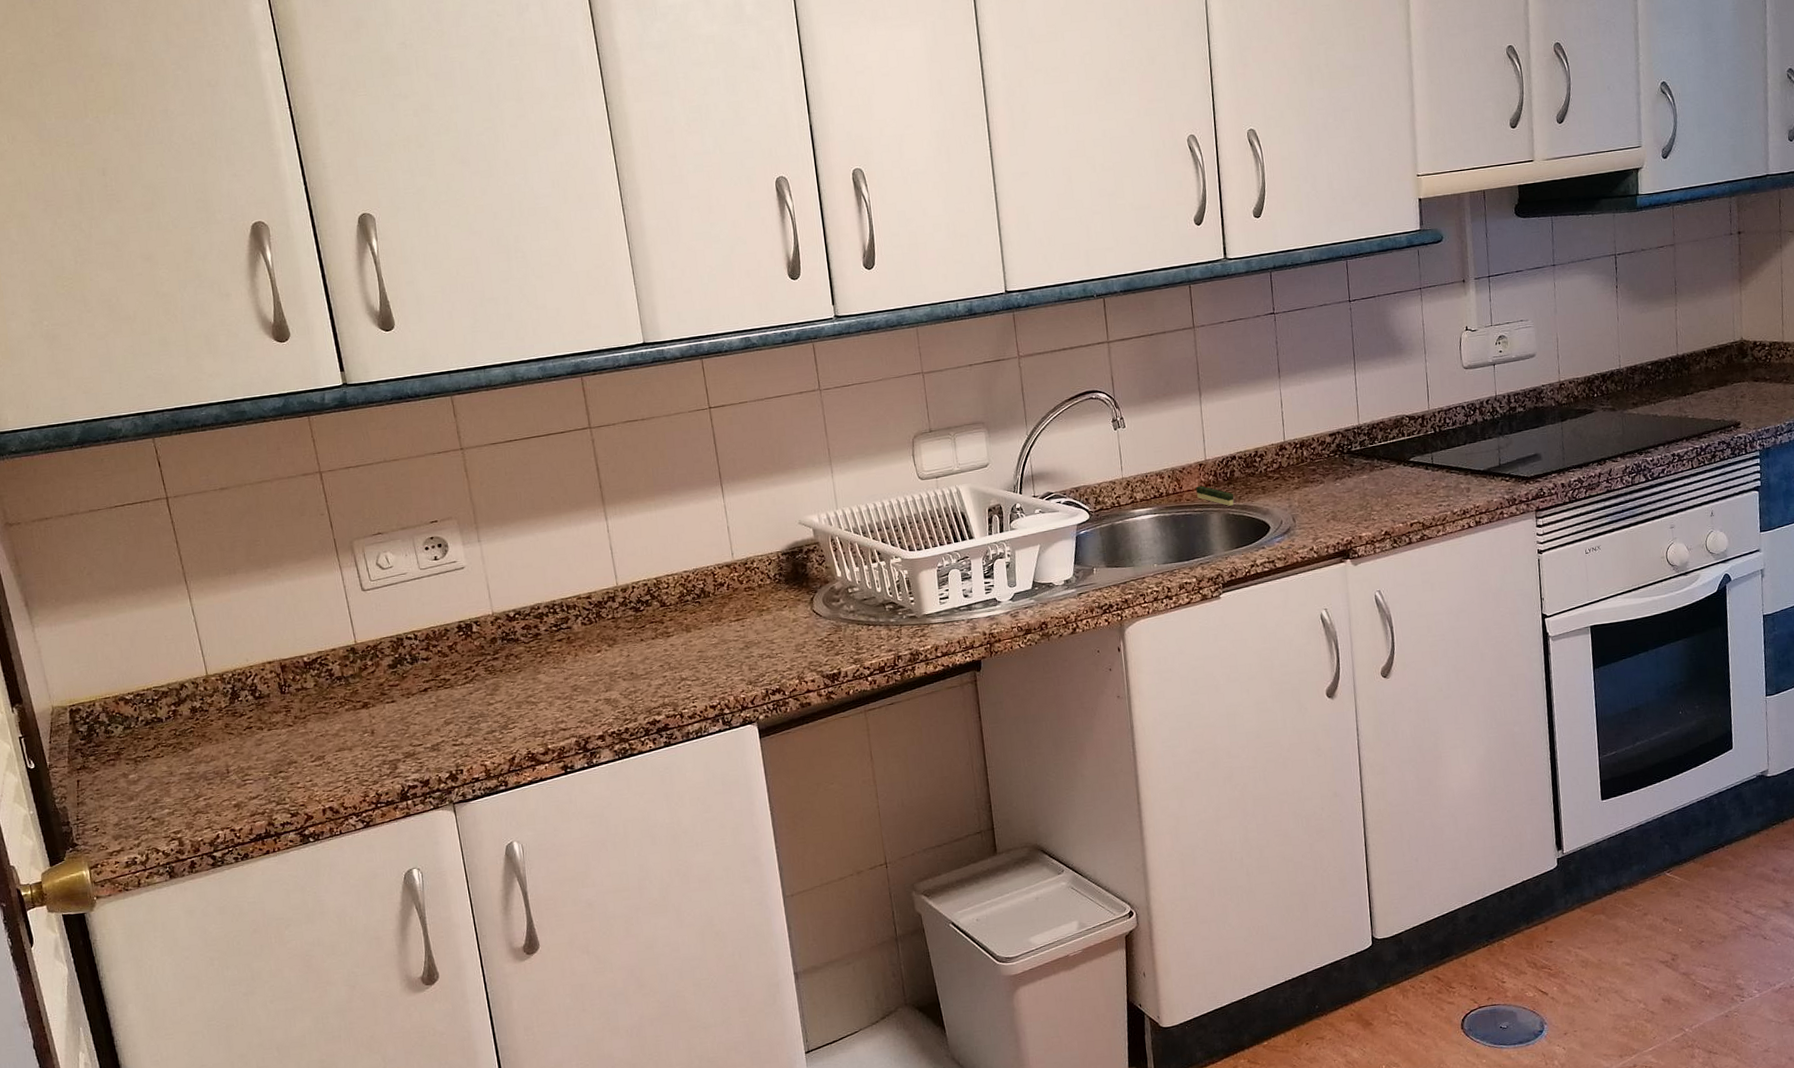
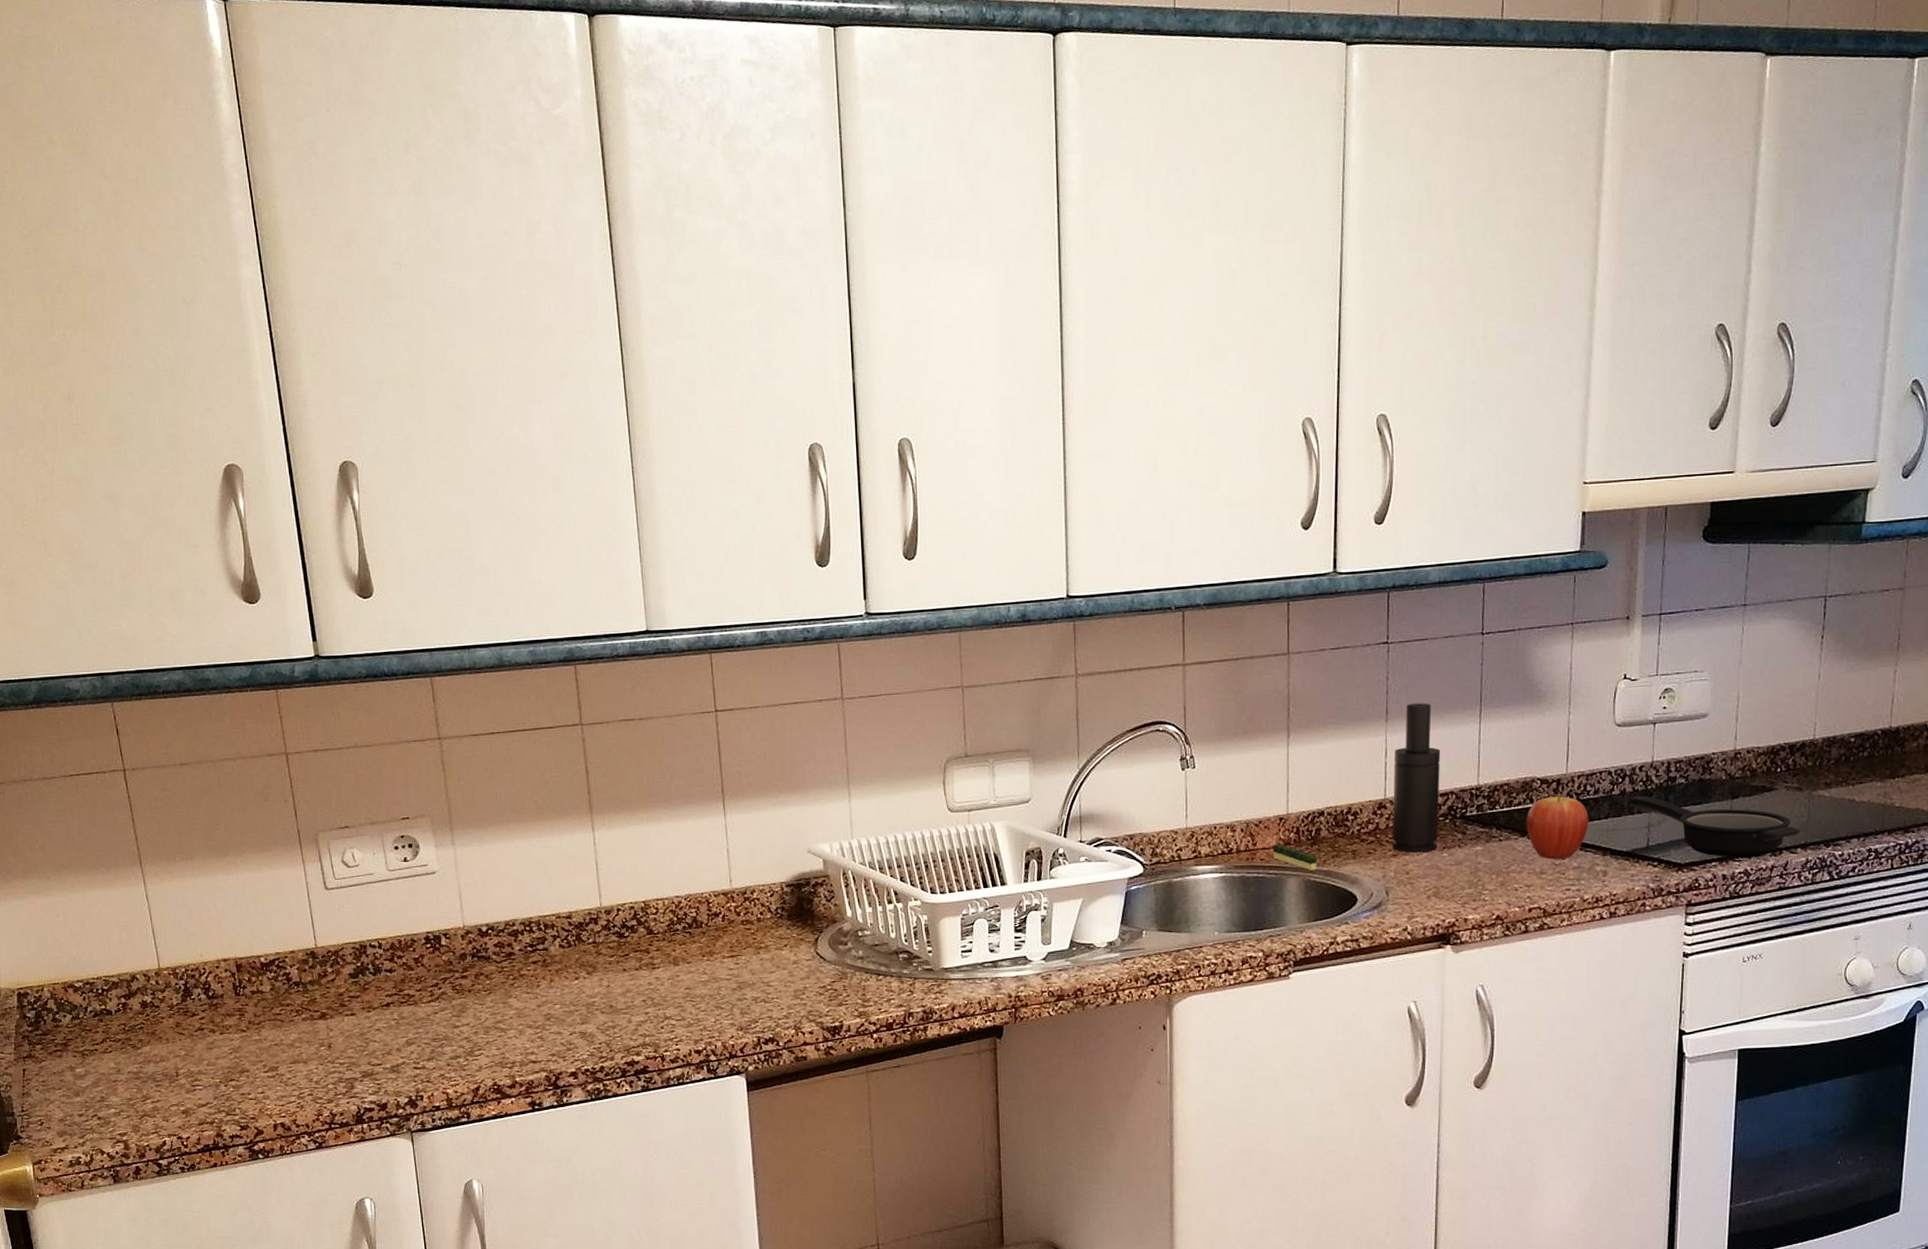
soap dispenser: none [1288,360,1331,485] -> present [1392,703,1441,853]
fruit: none [1400,425,1451,482] -> present [1526,792,1589,859]
frying pan: none [1480,424,1618,469] -> present [1628,796,1801,858]

